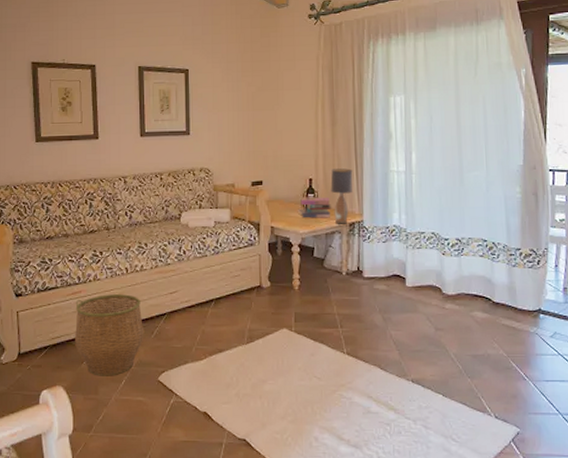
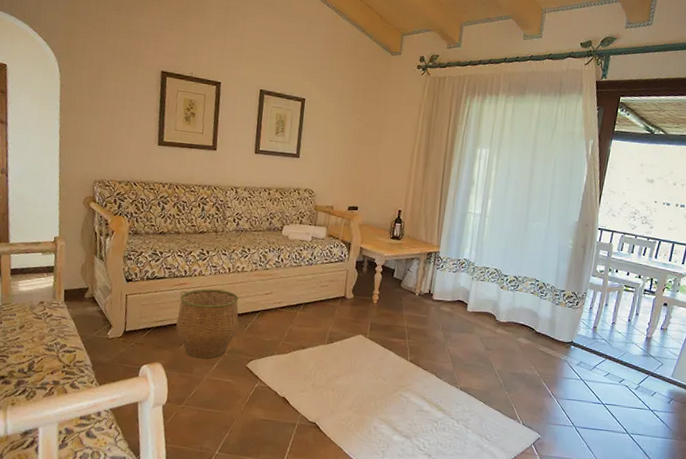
books: present [297,197,331,218] -> none [384,225,414,246]
table lamp: present [330,168,353,224] -> none [415,204,437,253]

